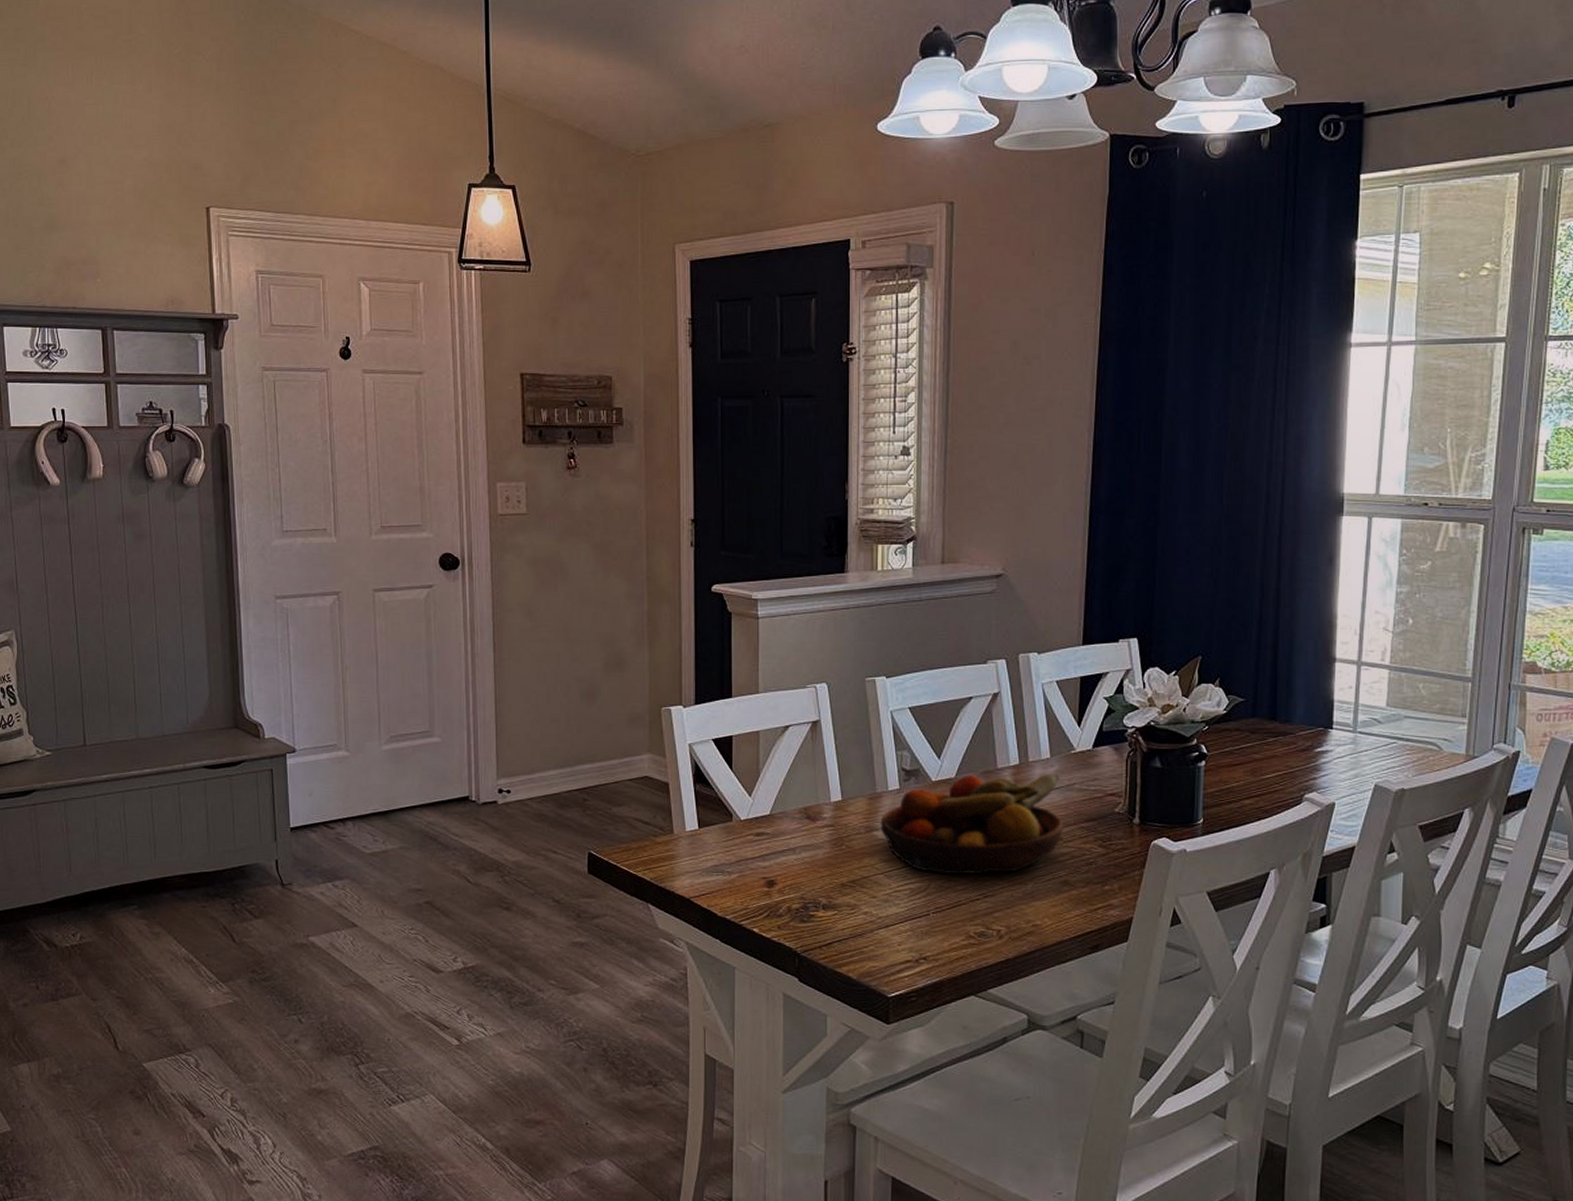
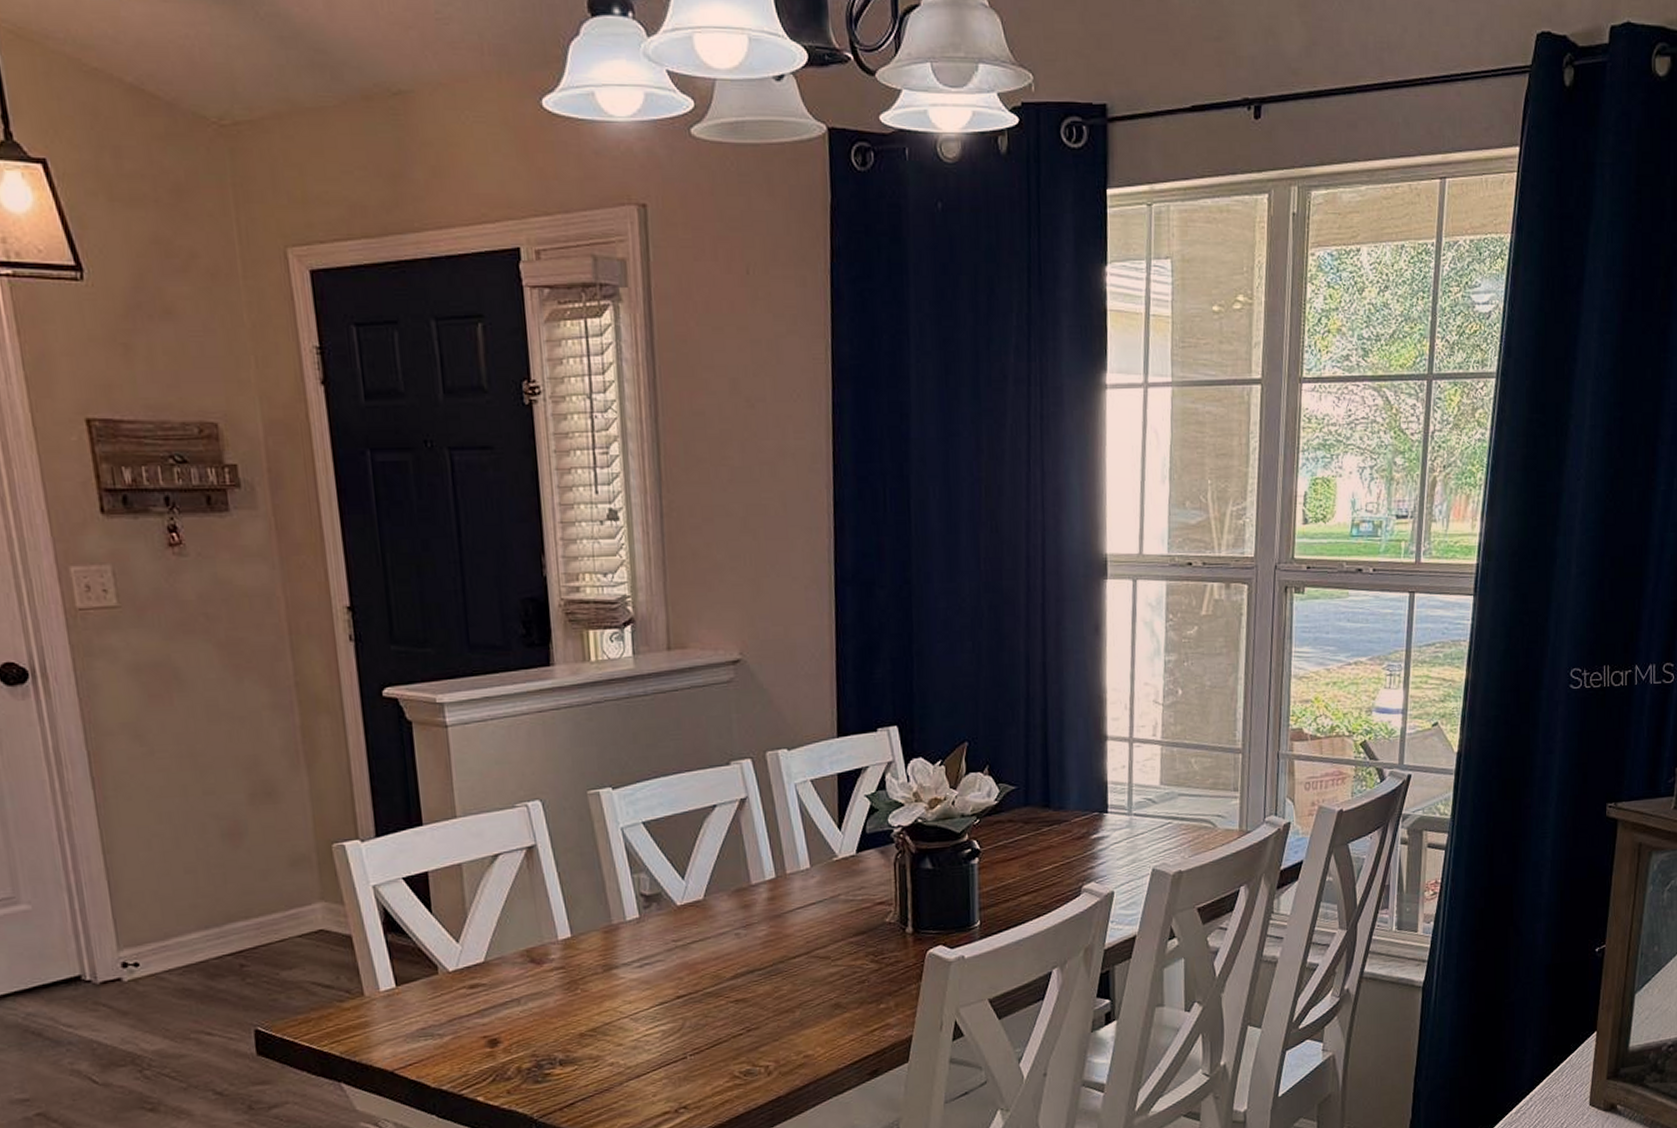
fruit bowl: present [880,773,1063,875] -> none [619,885,830,1010]

